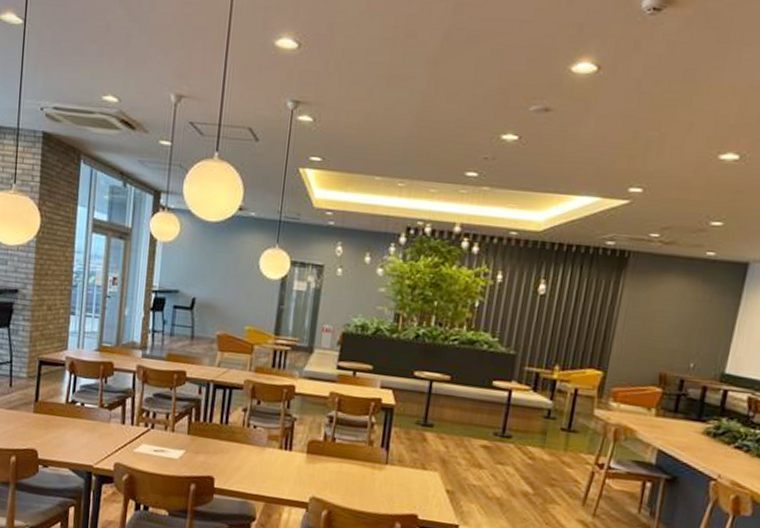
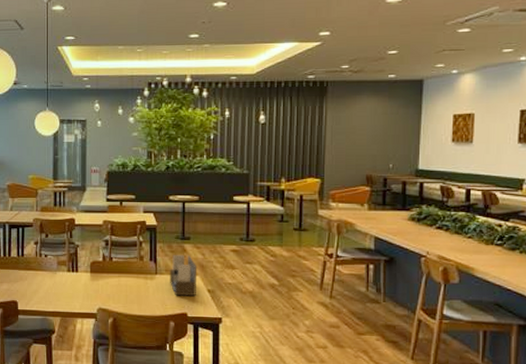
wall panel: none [401,443,438,496] -> present [169,255,198,297]

